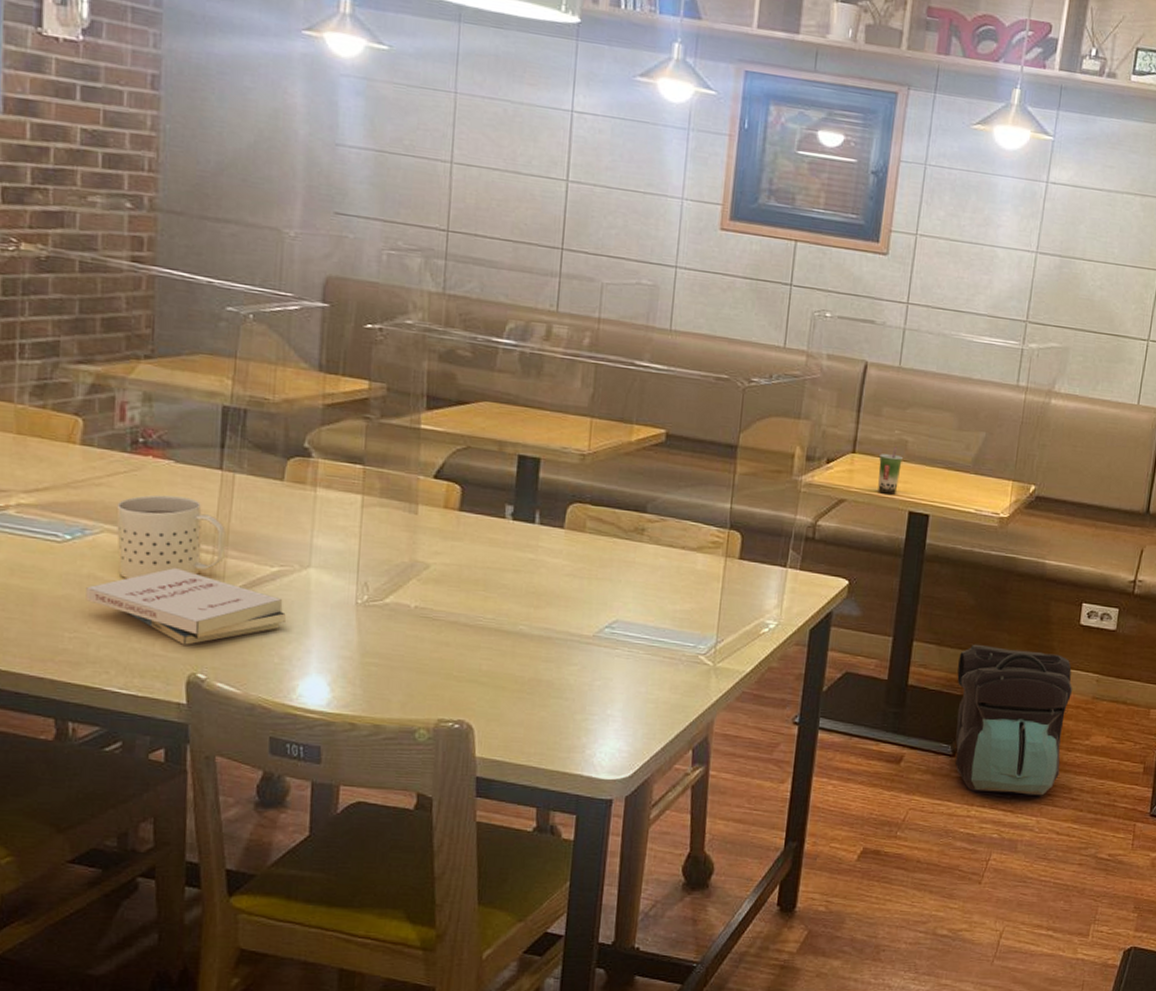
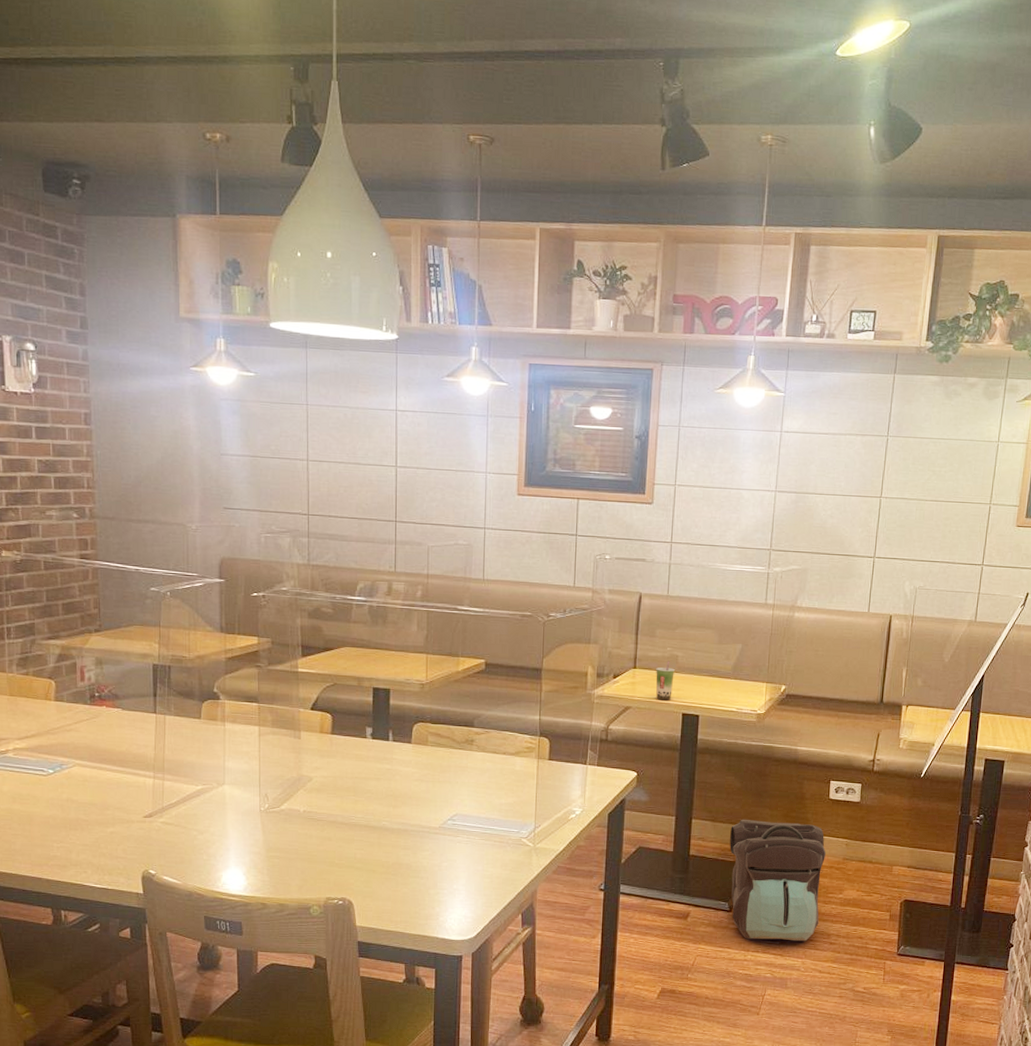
books: present [86,568,286,645] -> none [66,791,209,849]
mug: present [116,494,226,580] -> none [83,735,162,801]

